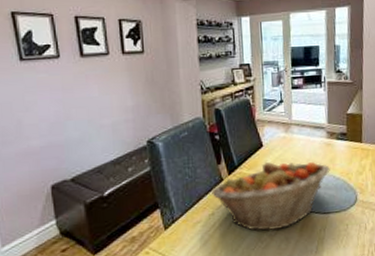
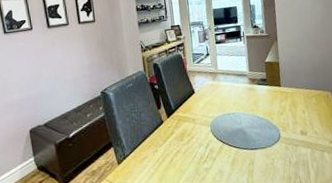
fruit basket: present [211,161,330,231] -> none [154,105,254,165]

